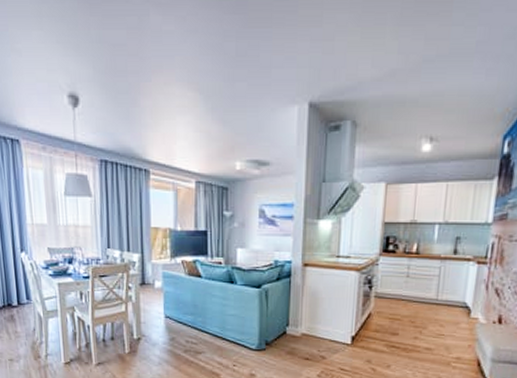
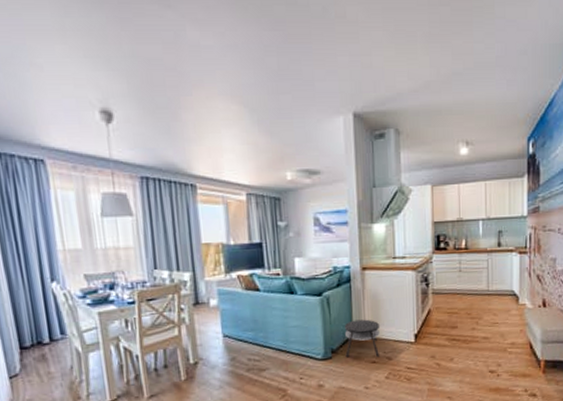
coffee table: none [279,315,317,354] -> present [344,319,381,358]

